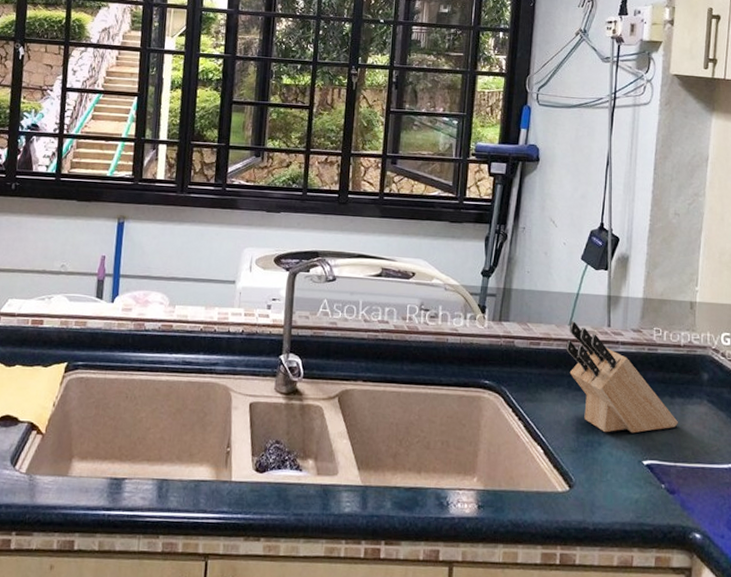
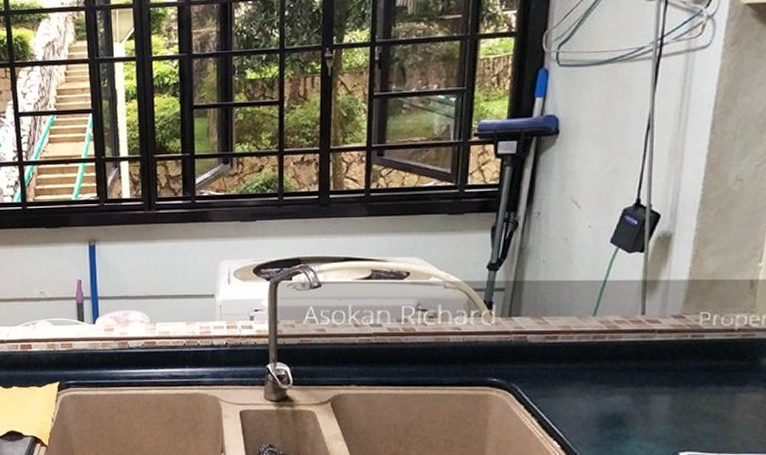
knife block: present [566,321,678,434] -> none [589,311,726,426]

